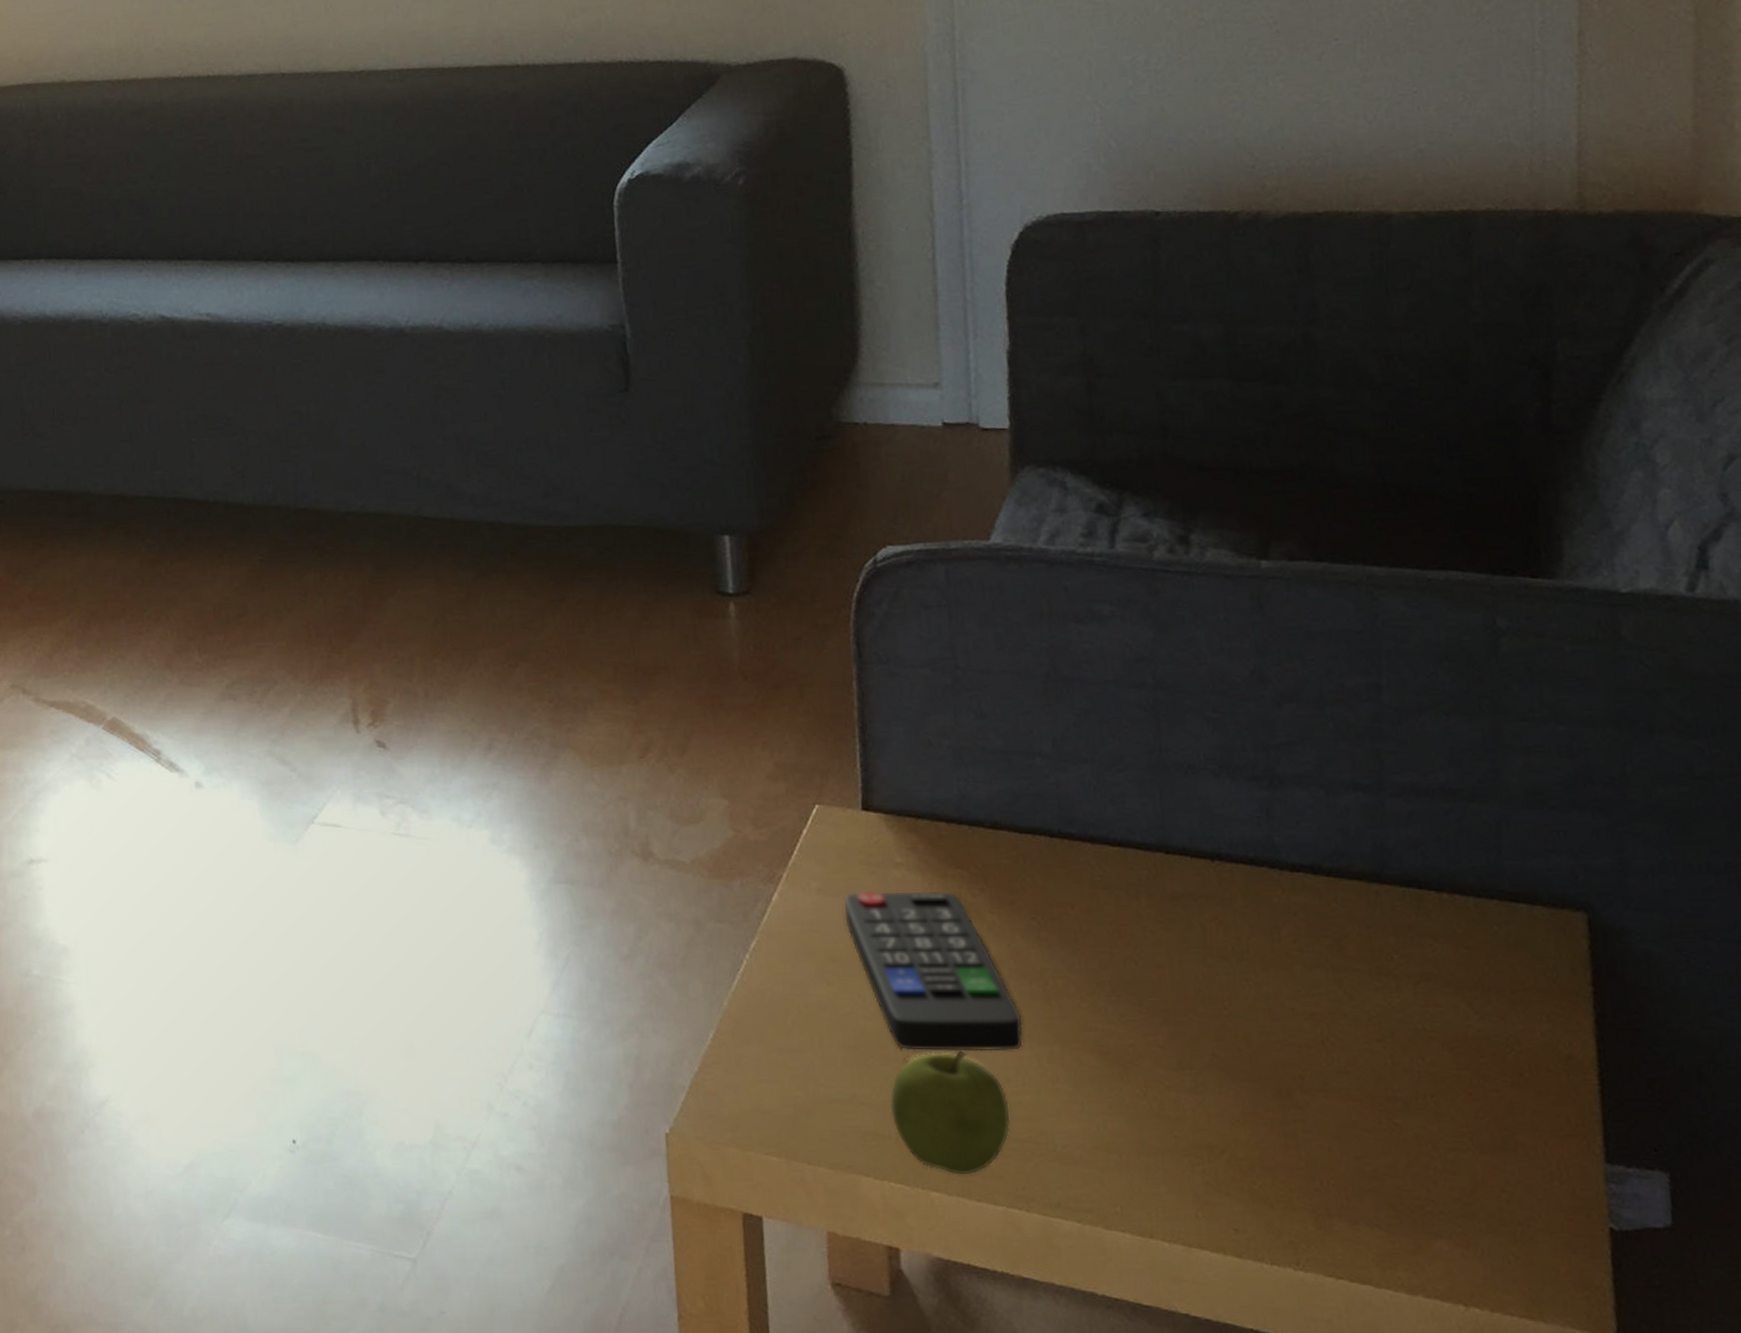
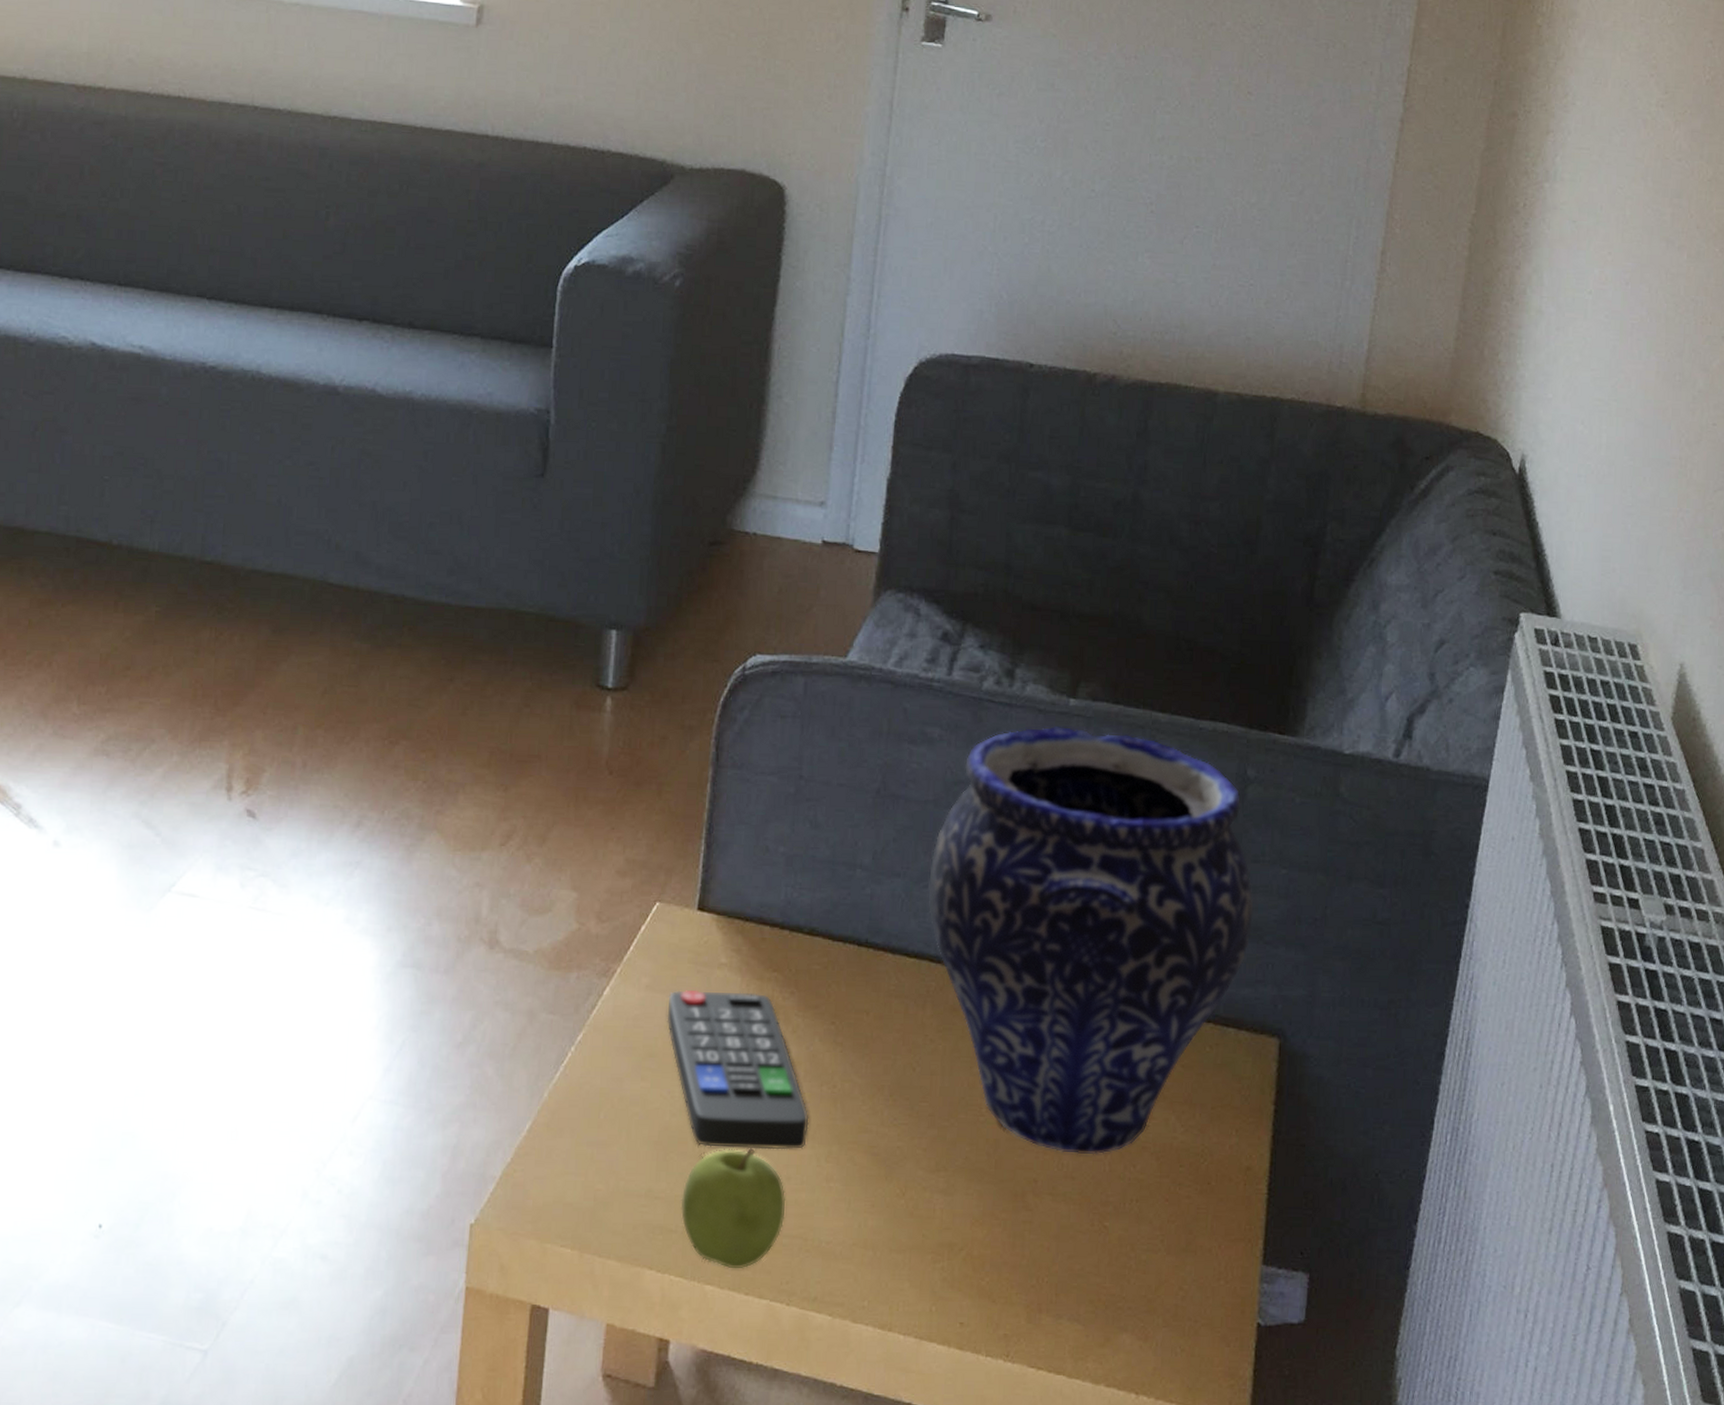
vase: none [1121,591,1531,1048] -> present [928,726,1254,1155]

